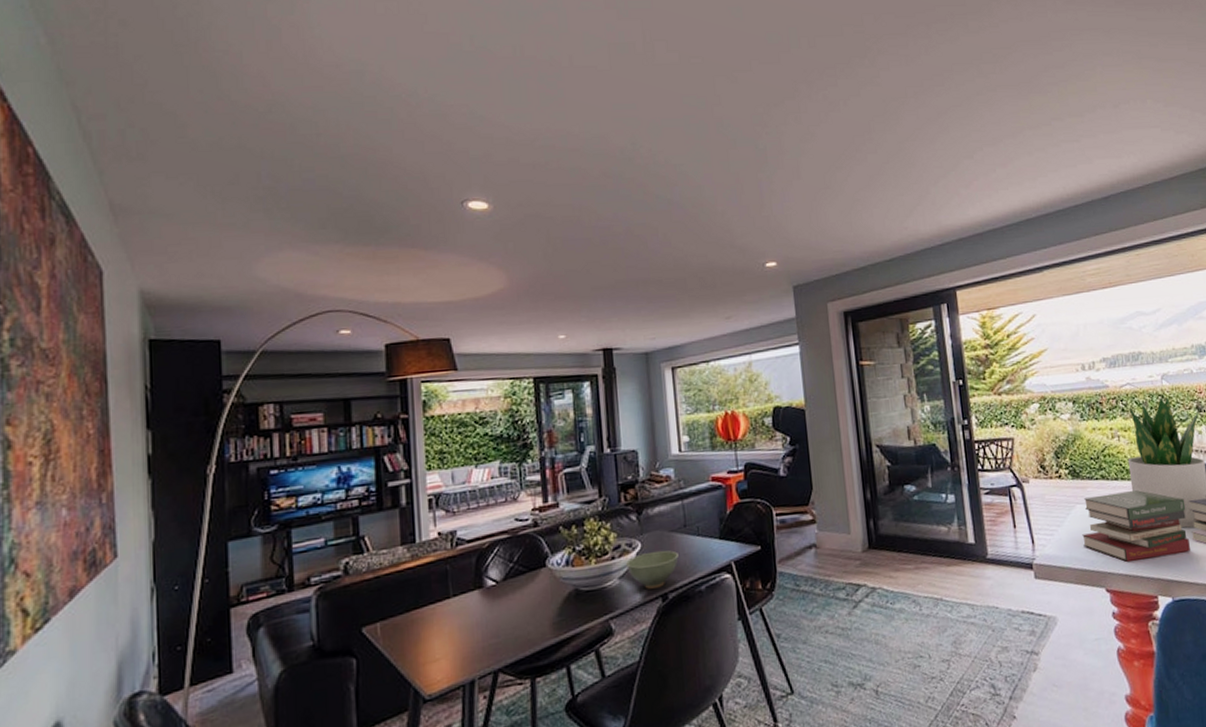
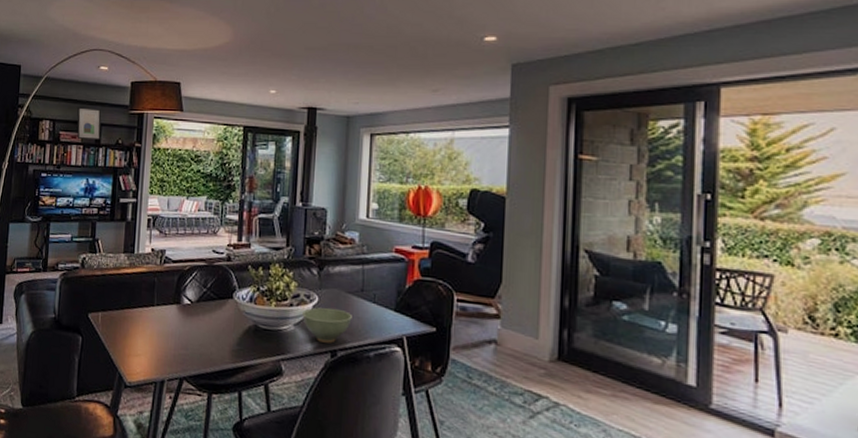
picture frame: none [314,380,351,421] -> present [77,107,102,141]

